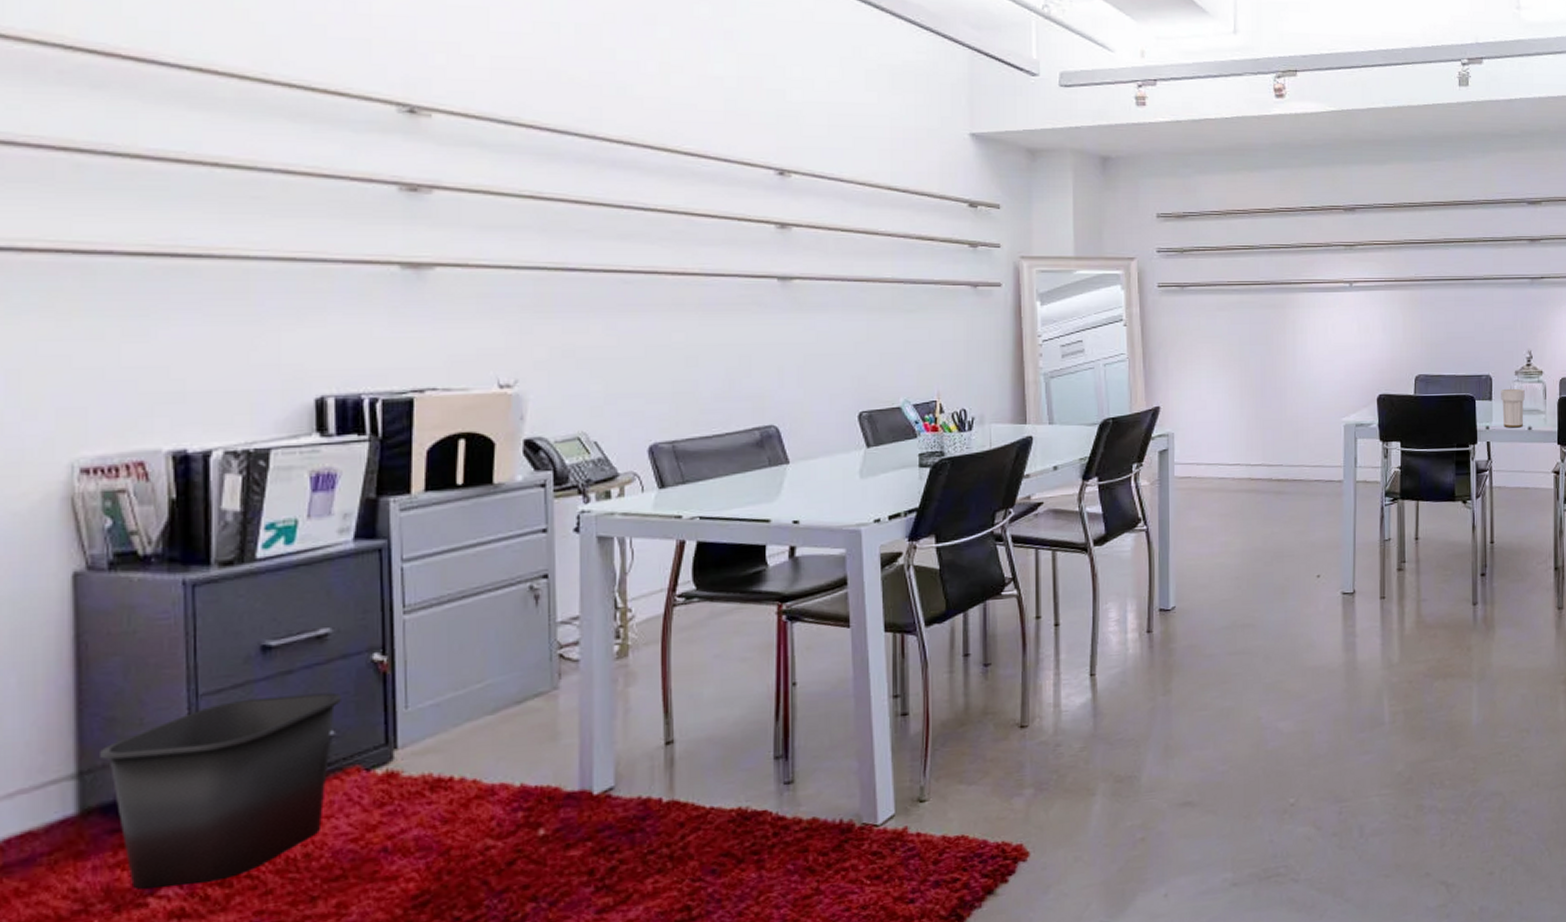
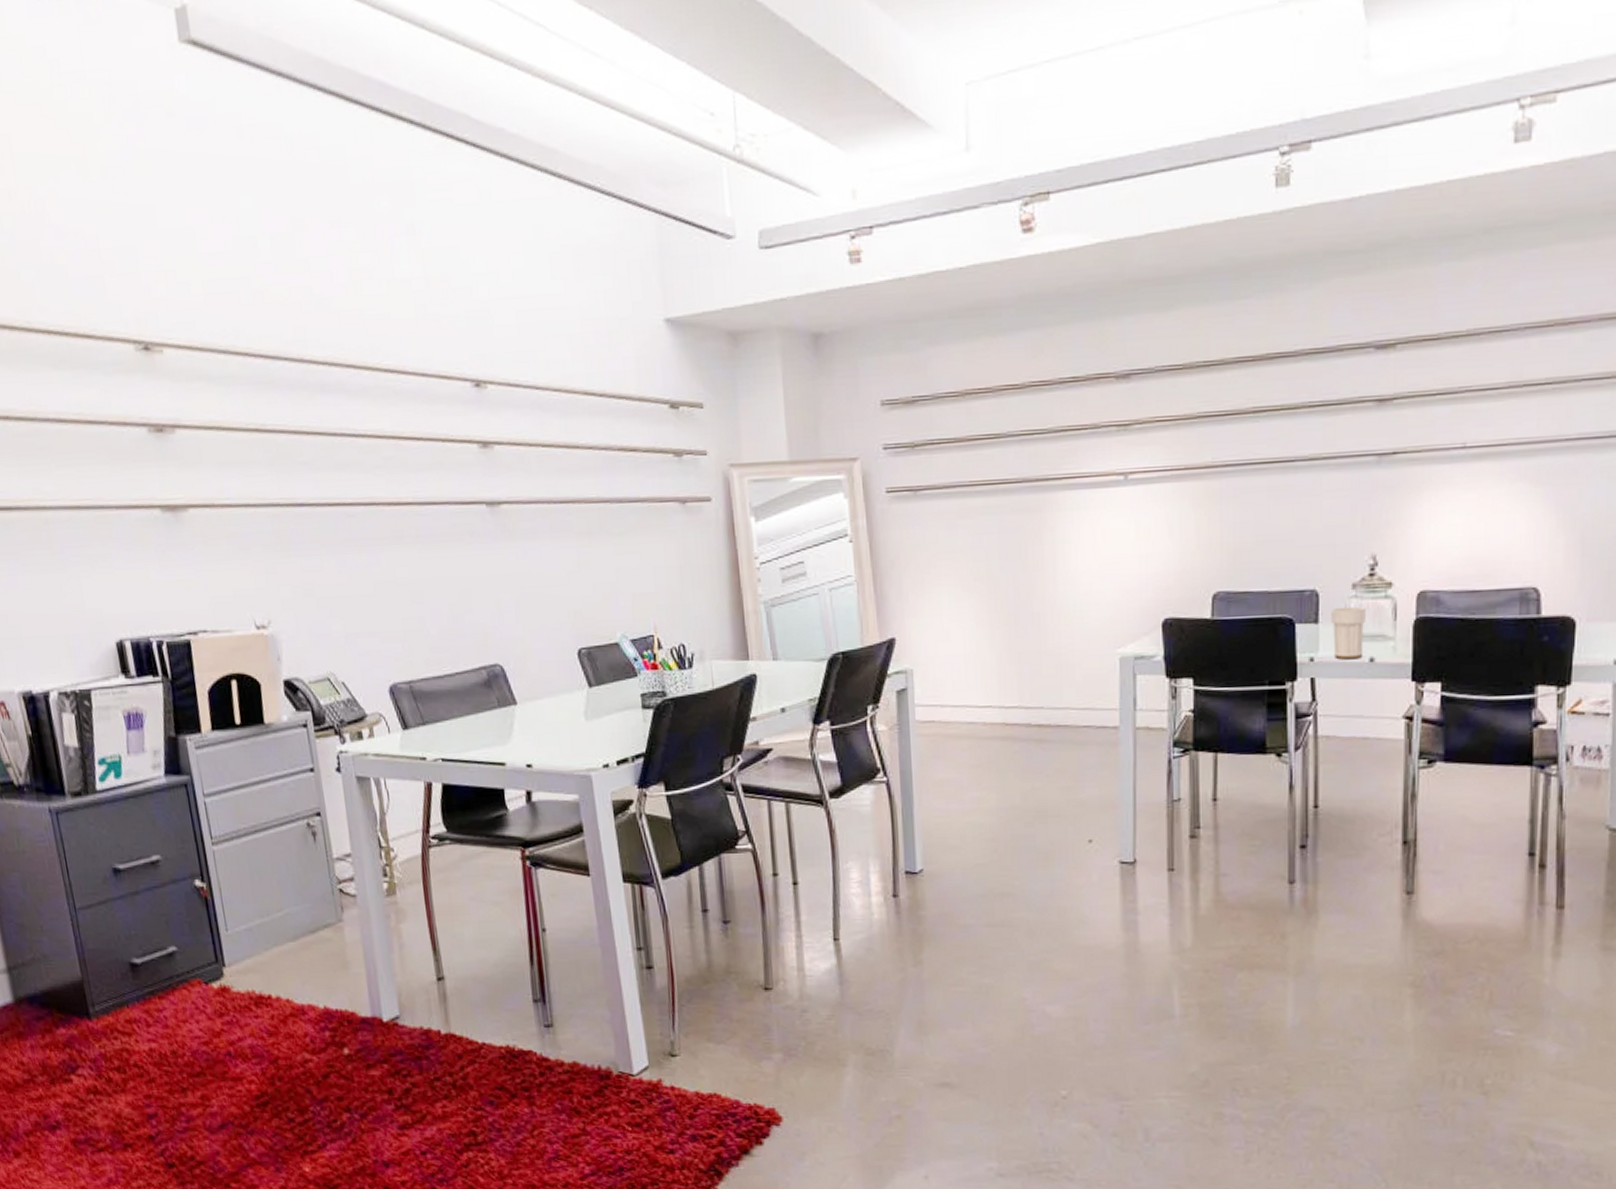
waste bin: present [100,692,341,889] -> none [18,913,180,1067]

